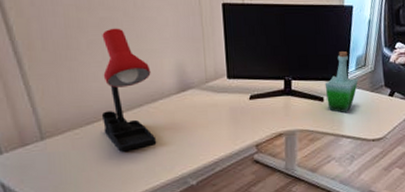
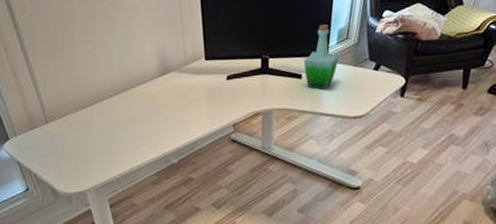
desk lamp: present [101,28,157,152] -> none [91,17,142,133]

